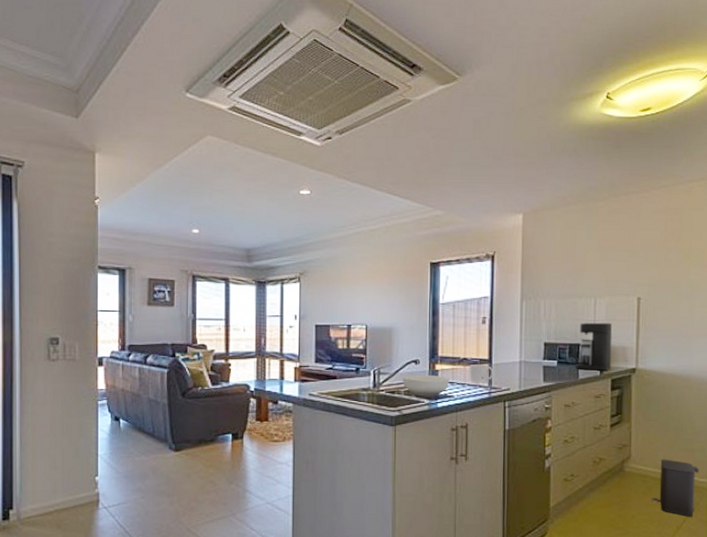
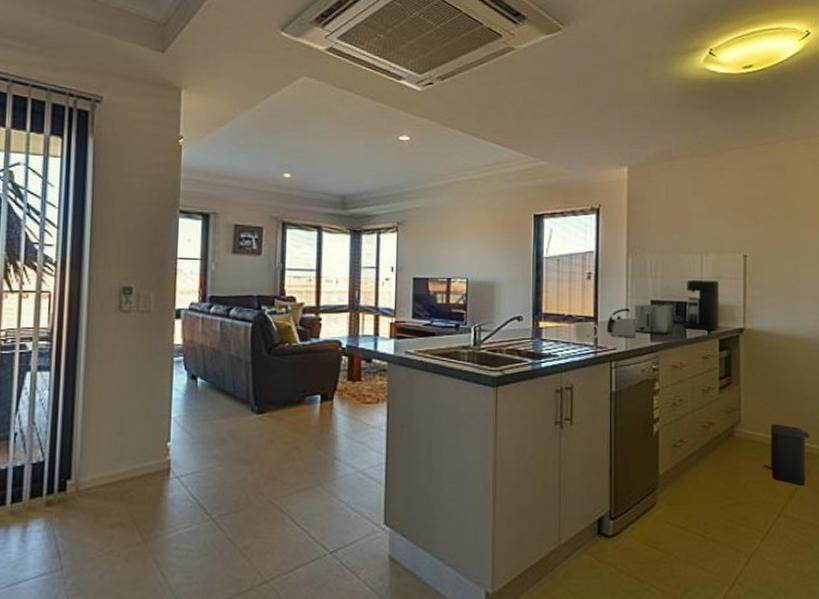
bowl: present [402,374,450,397] -> none [504,332,554,356]
kettle: none [501,351,533,379] -> present [607,308,639,338]
toaster: none [528,346,568,376] -> present [634,304,675,335]

